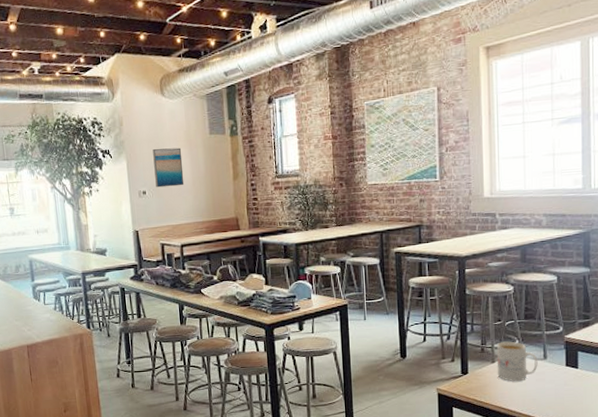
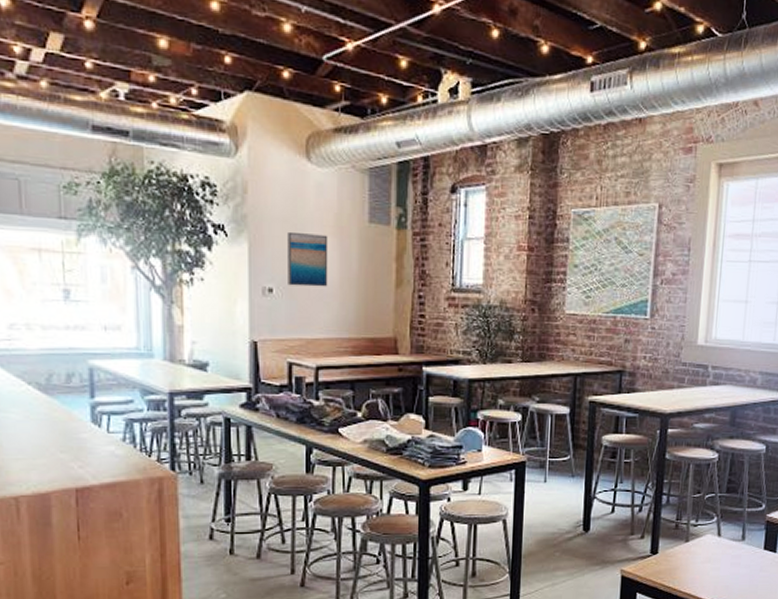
mug: present [496,341,538,382] -> none [689,517,735,565]

